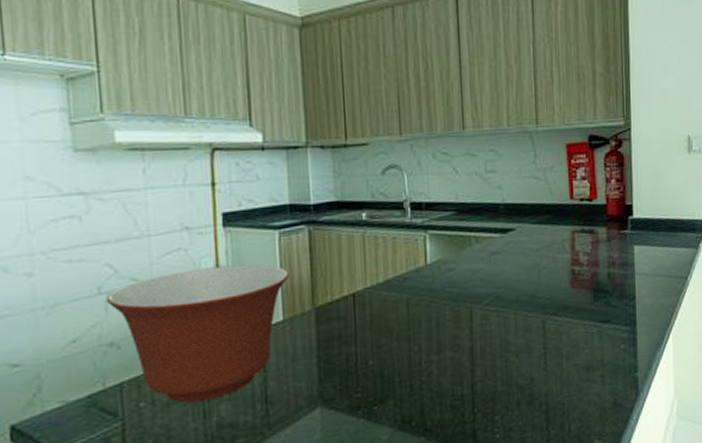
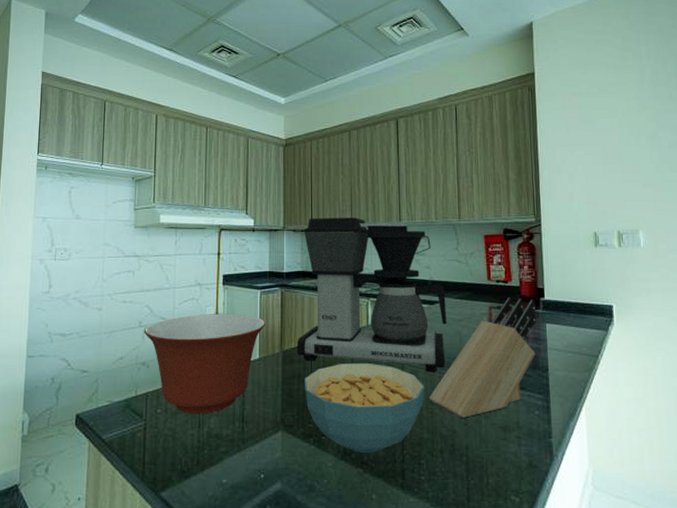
coffee maker: none [333,126,523,317] -> present [296,217,447,372]
cereal bowl: none [346,311,499,419] -> present [304,364,426,453]
knife block: none [503,218,625,363] -> present [429,298,537,418]

